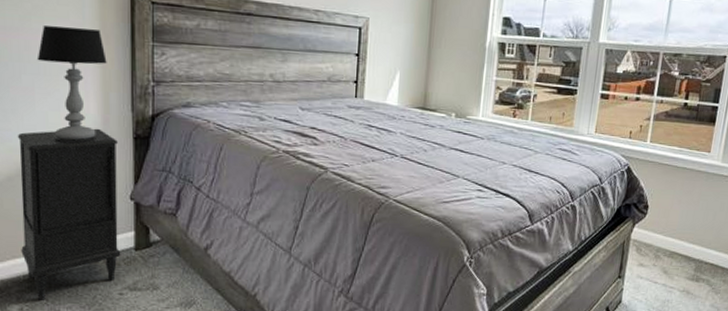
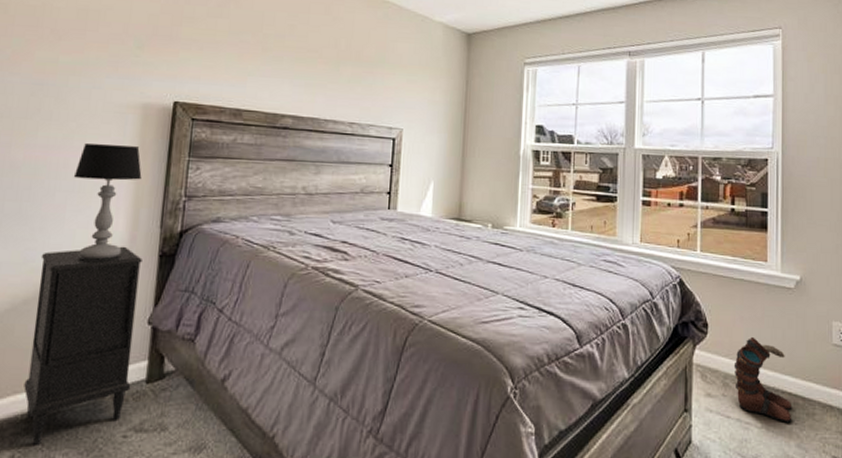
boots: none [665,217,713,287] -> present [733,336,792,423]

